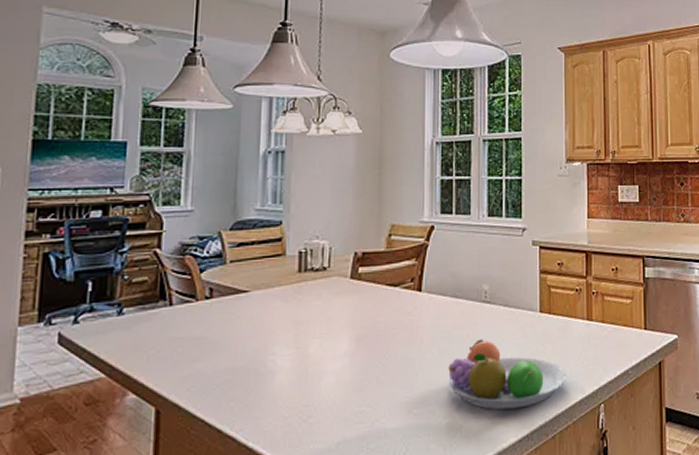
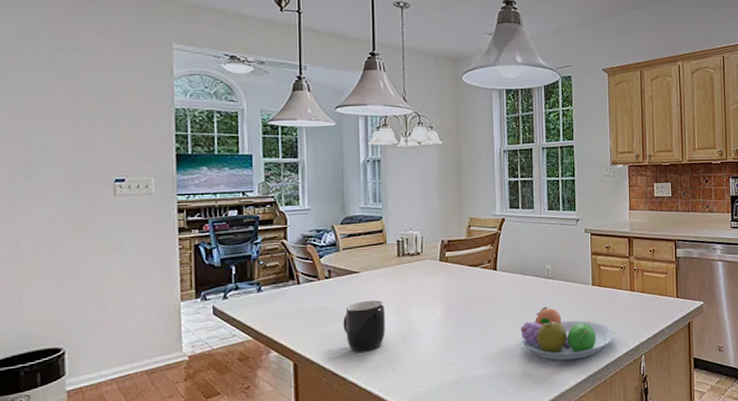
mug: none [223,328,278,396] -> present [343,300,385,353]

